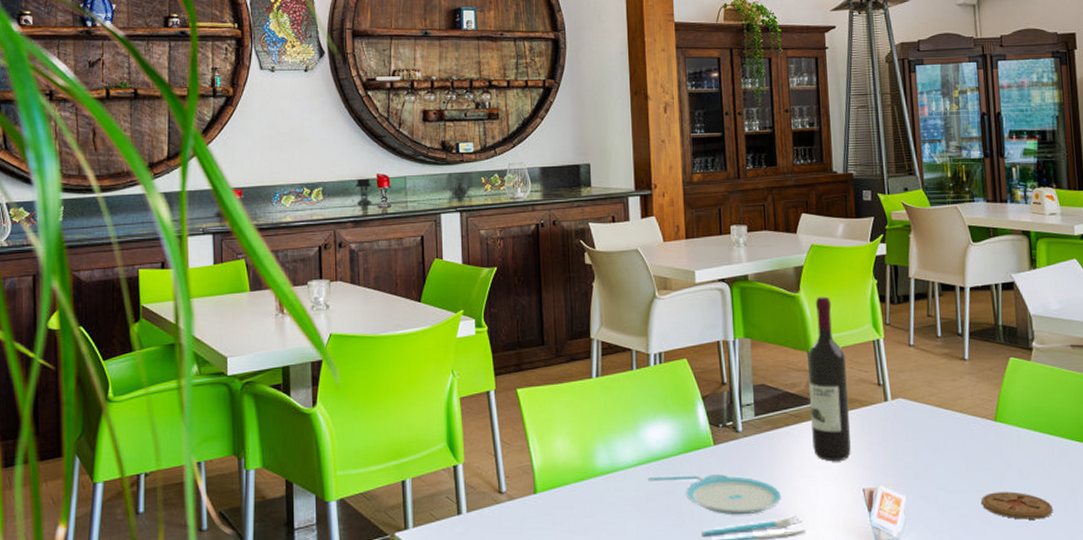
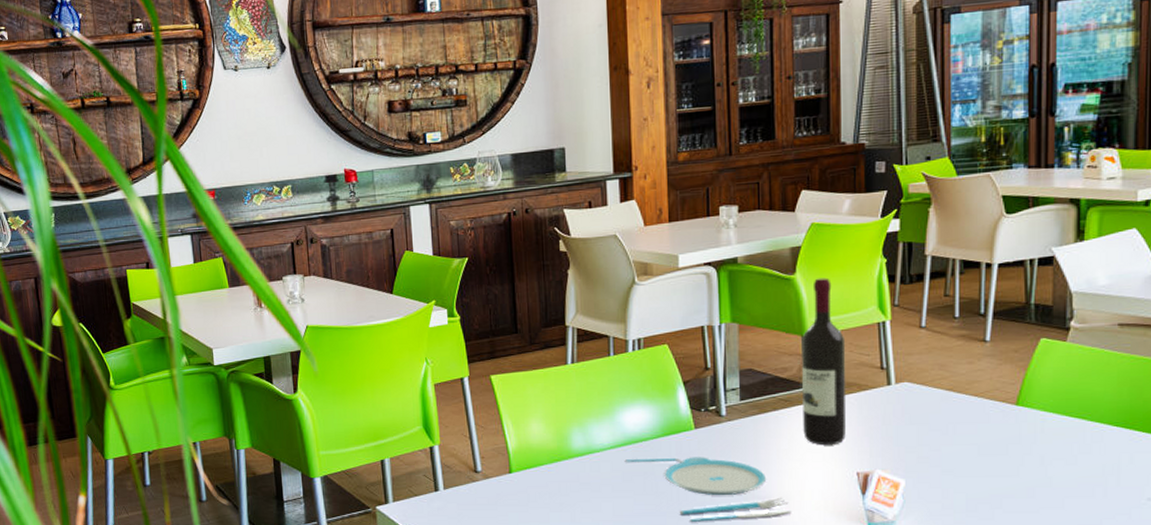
coaster: present [981,491,1053,520] -> none [993,477,1077,505]

